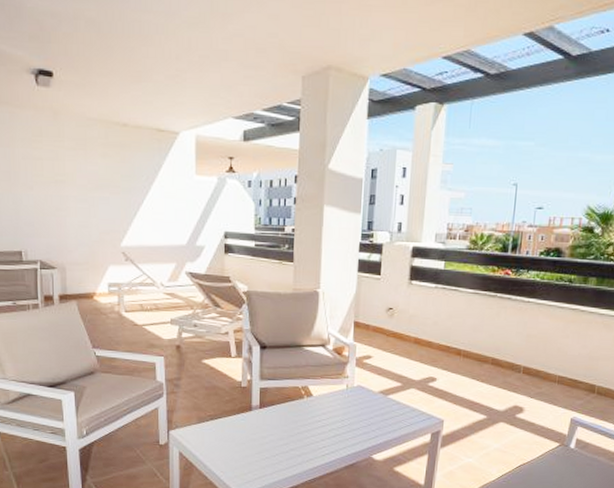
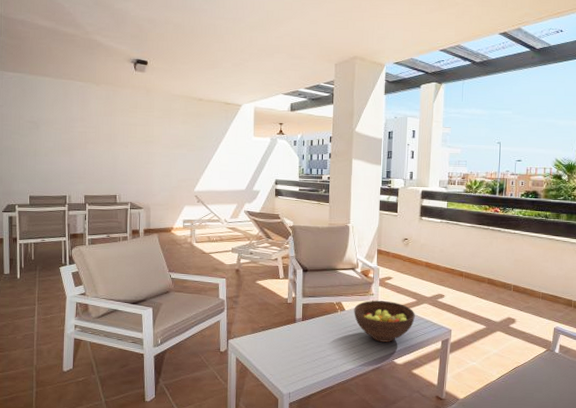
fruit bowl: none [323,384,399,435] -> present [354,300,415,342]

